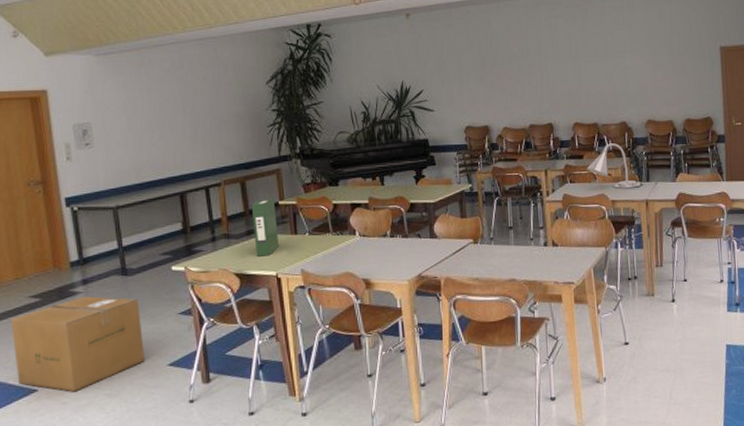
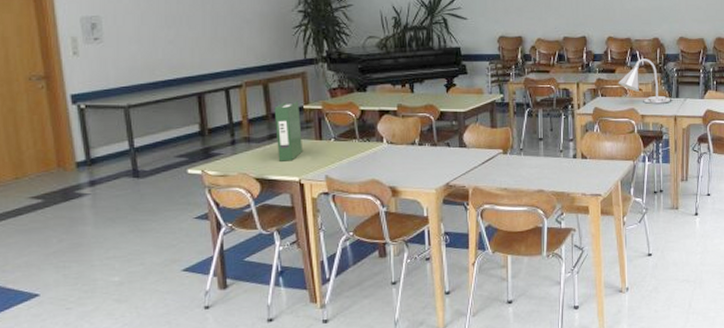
box: present [10,296,144,392] -> none [9,198,157,297]

